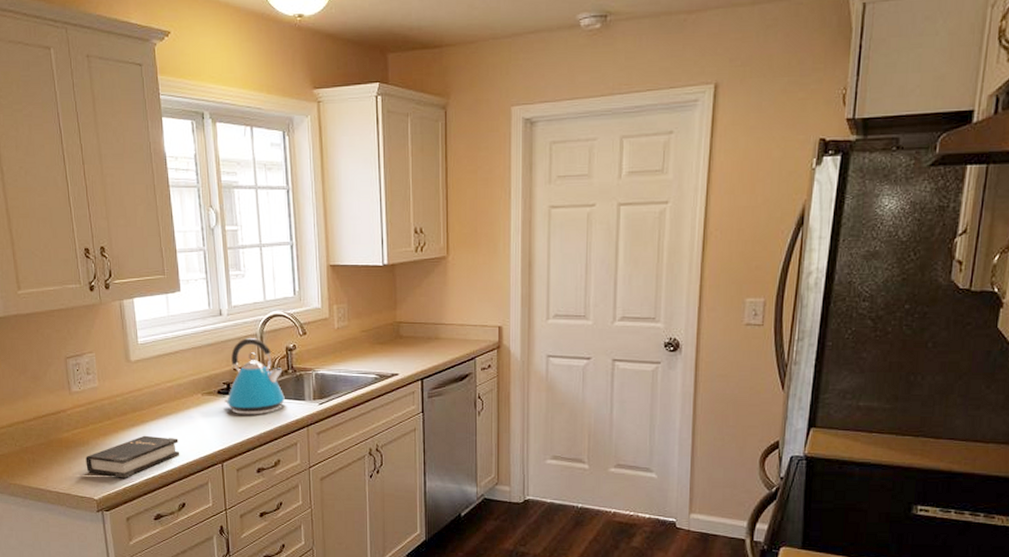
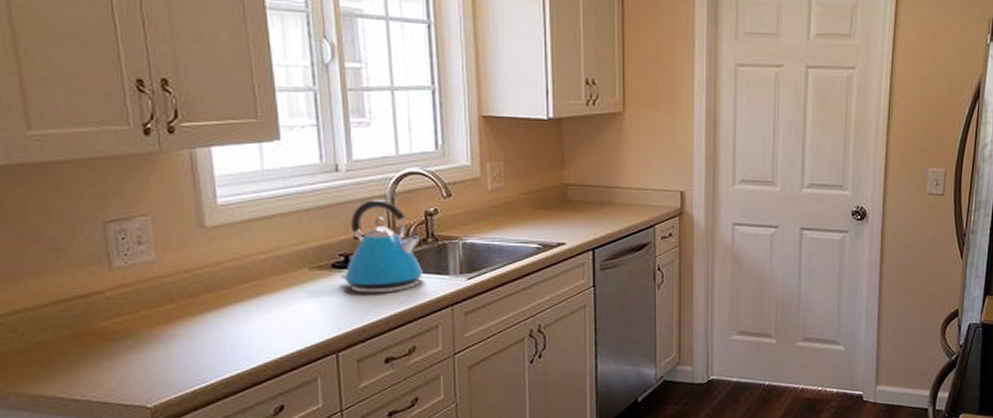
hardback book: present [85,435,180,478] -> none [134,321,277,378]

